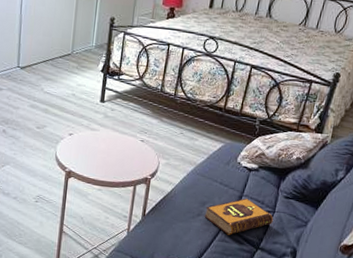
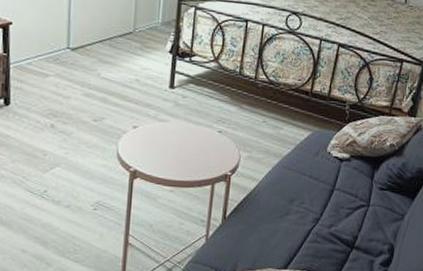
hardback book: present [204,198,273,235] -> none [293,191,368,235]

